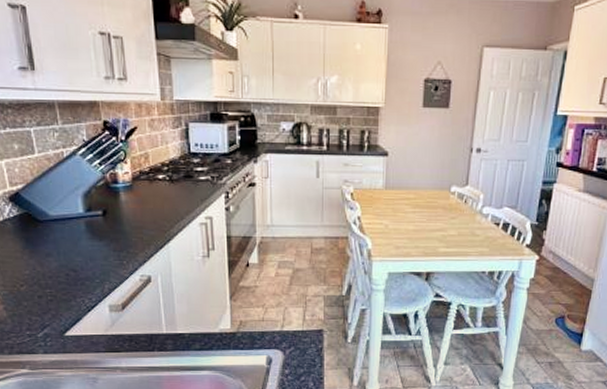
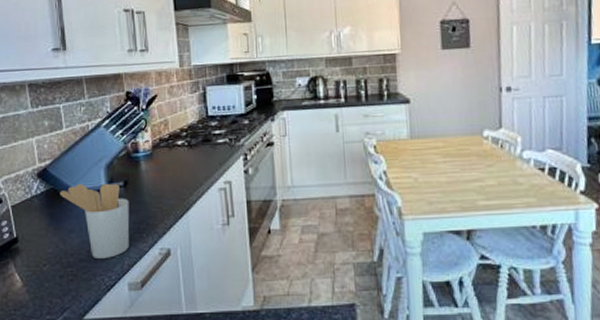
utensil holder: none [34,210,110,282] -> present [60,183,130,258]

